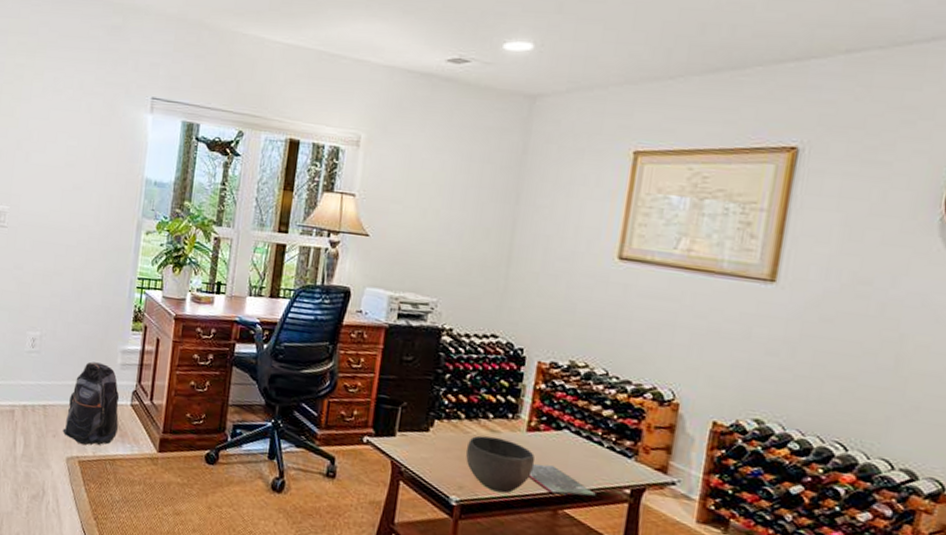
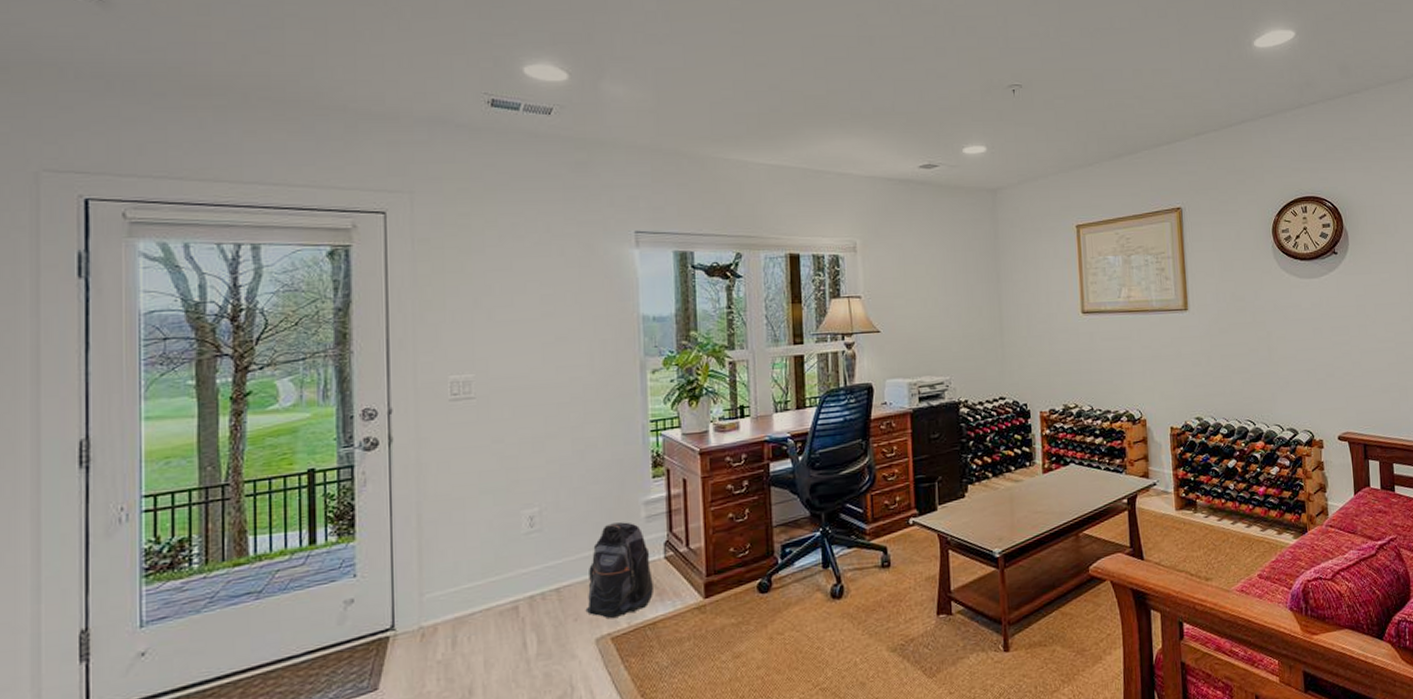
bowl: present [465,435,536,494] -> none [998,485,1055,534]
magazine: present [528,463,596,497] -> none [1051,497,1104,521]

